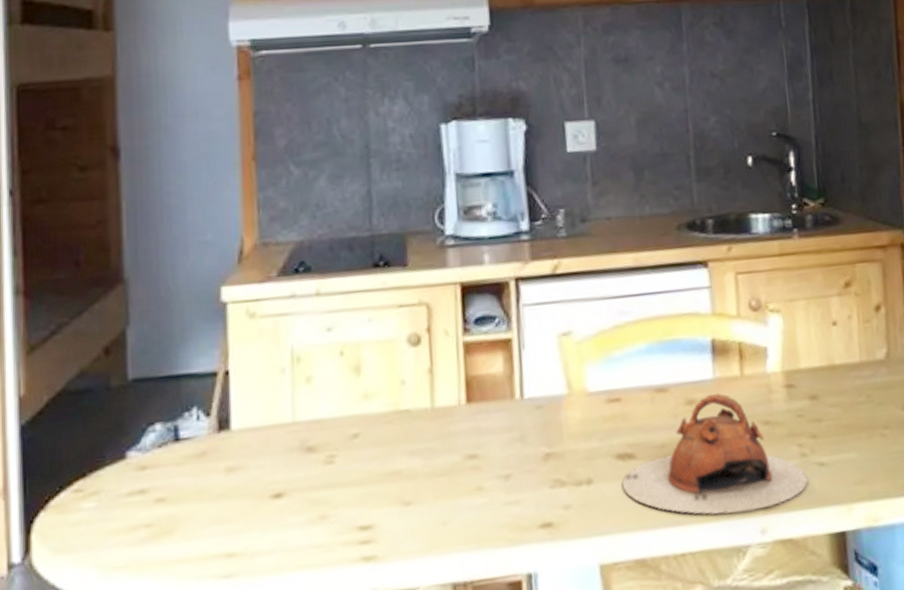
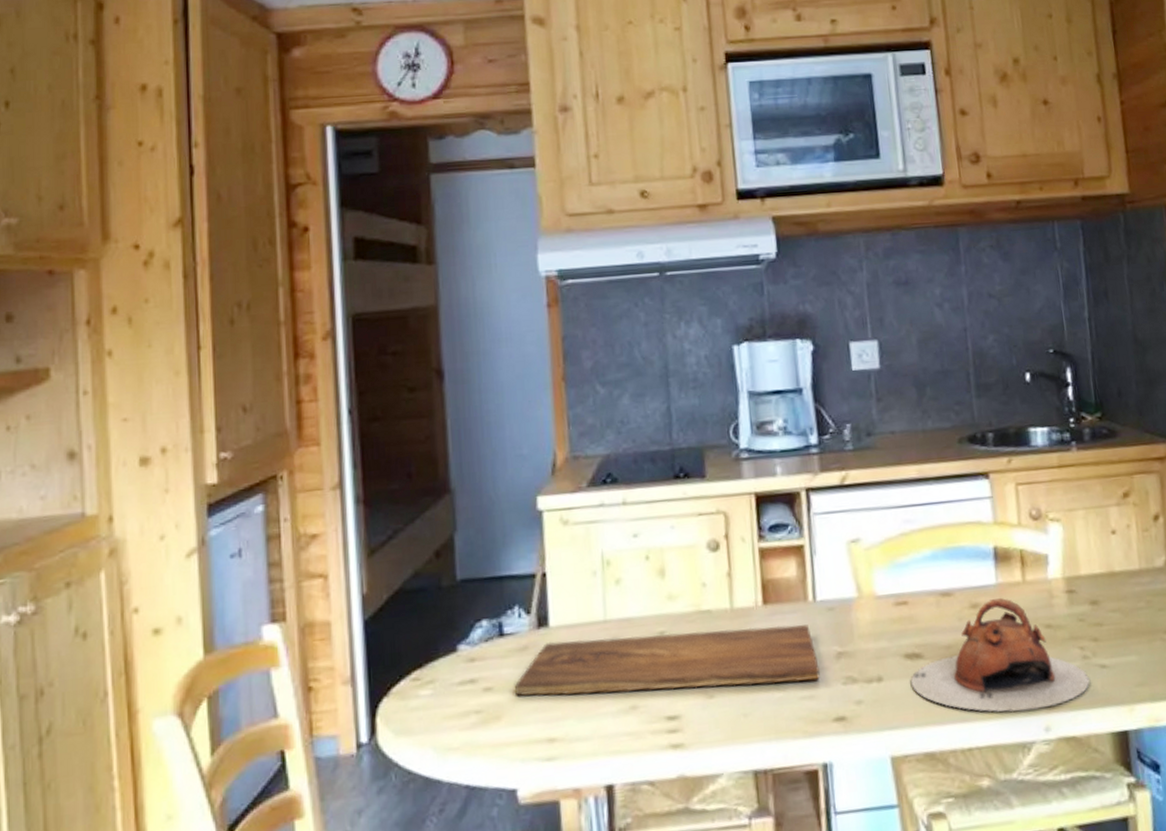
cutting board: none [191,424,527,507] -> present [515,625,821,696]

